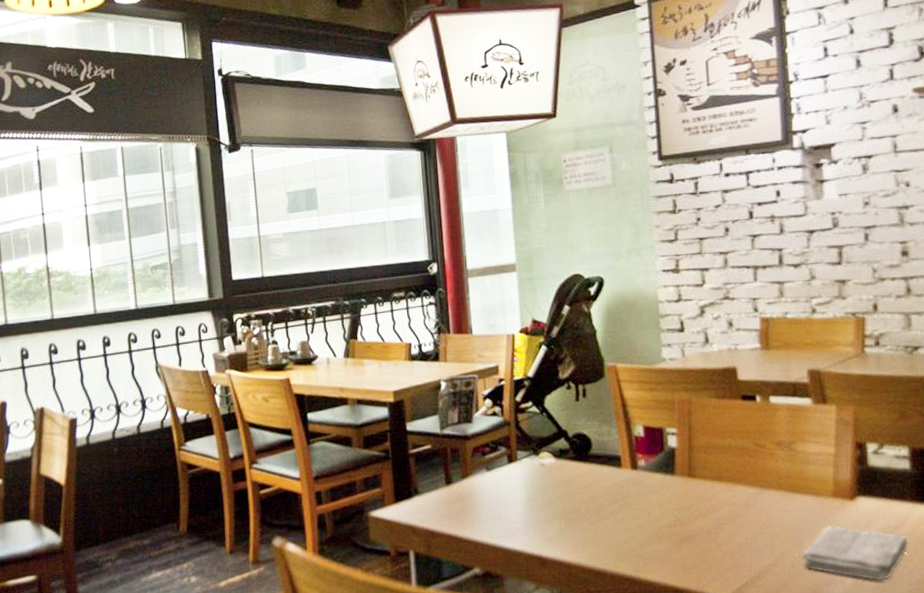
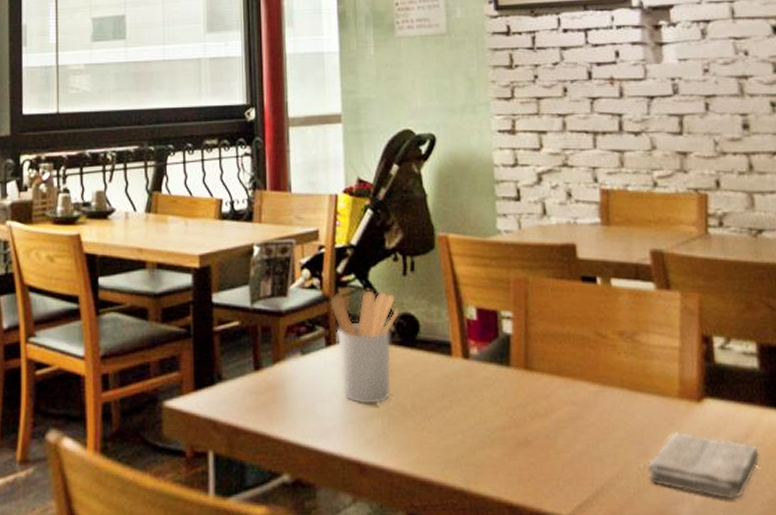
utensil holder: none [510,415,574,510] -> present [330,290,400,404]

